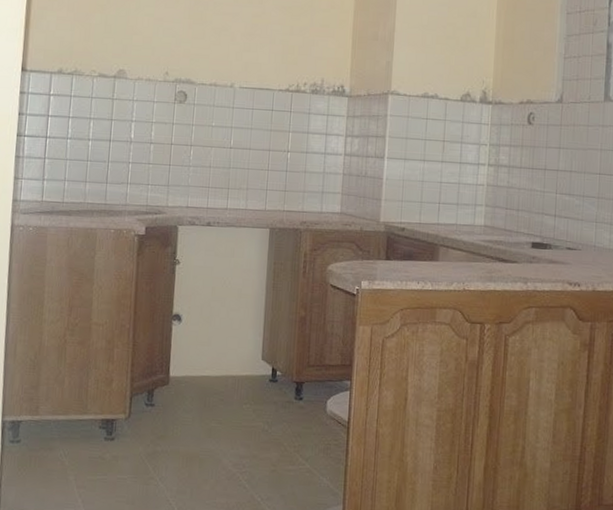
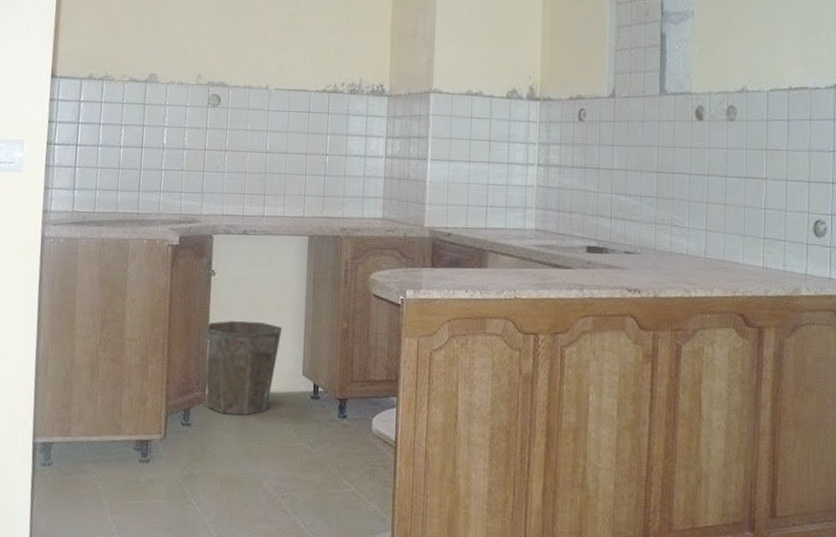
waste bin: none [168,307,244,396] -> present [204,321,283,415]

